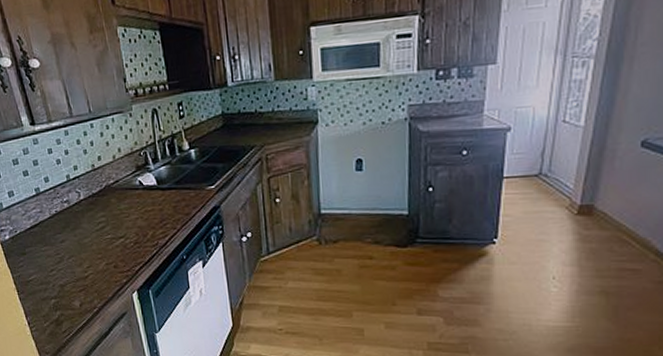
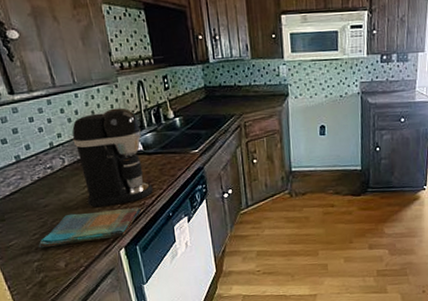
dish towel: none [55,247,154,285] -> present [38,207,141,248]
coffee maker: none [87,138,167,246] -> present [72,108,153,208]

